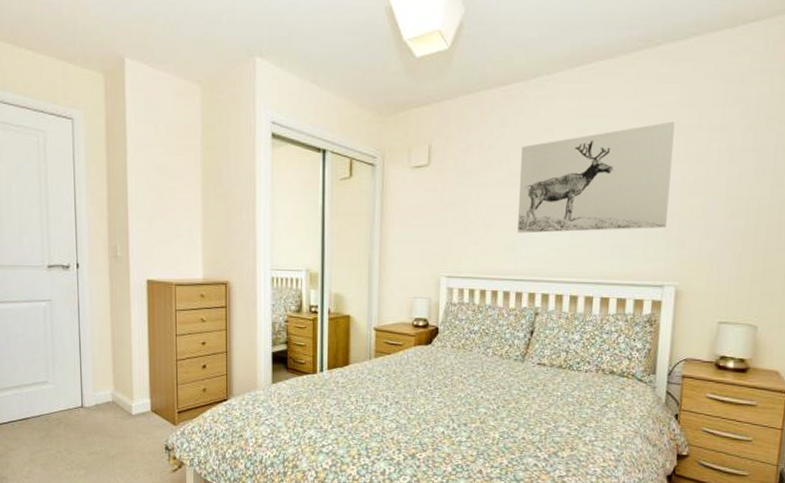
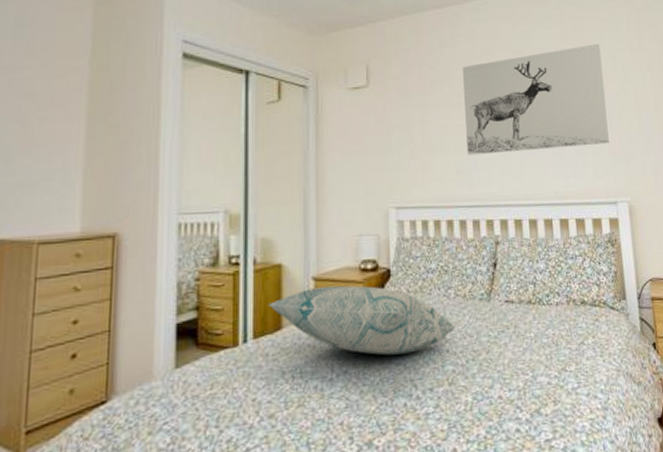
decorative pillow: none [339,336,492,395] -> present [268,285,457,356]

